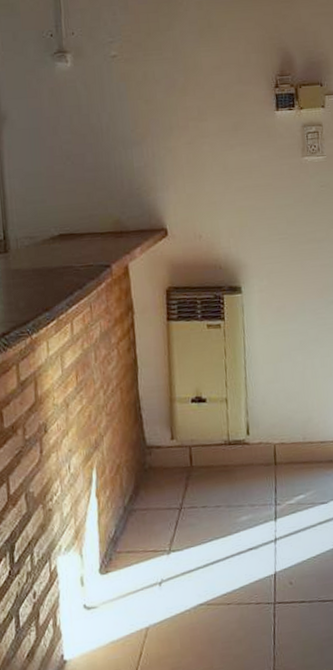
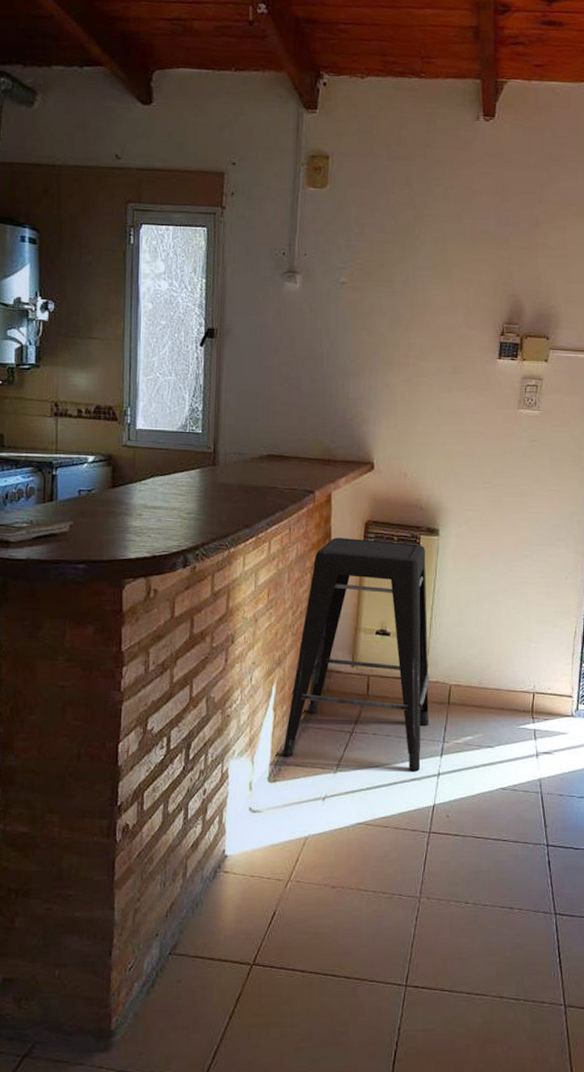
stool: none [111,304,259,545] -> present [283,537,430,772]

